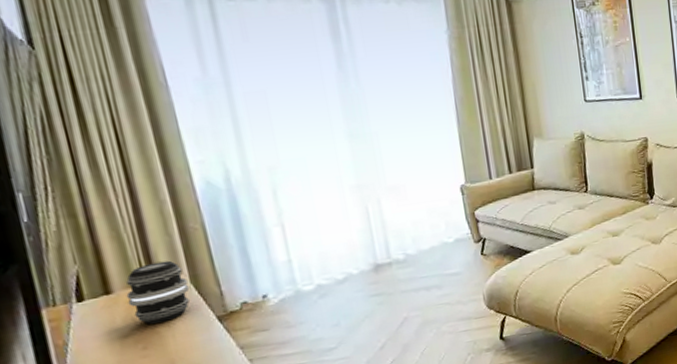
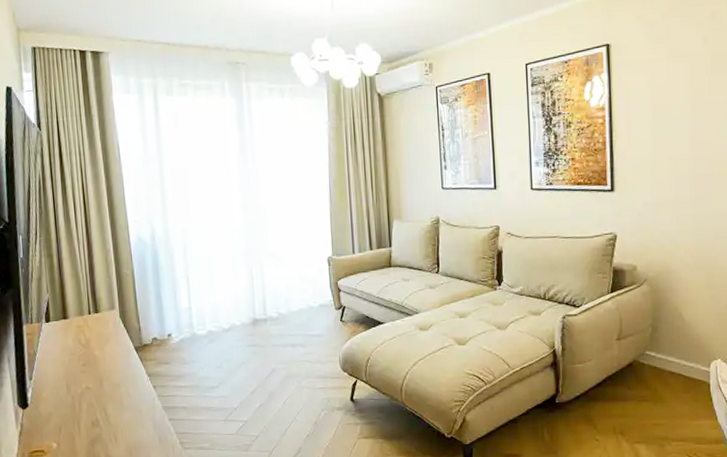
speaker: present [126,260,190,324] -> none [77,297,119,346]

